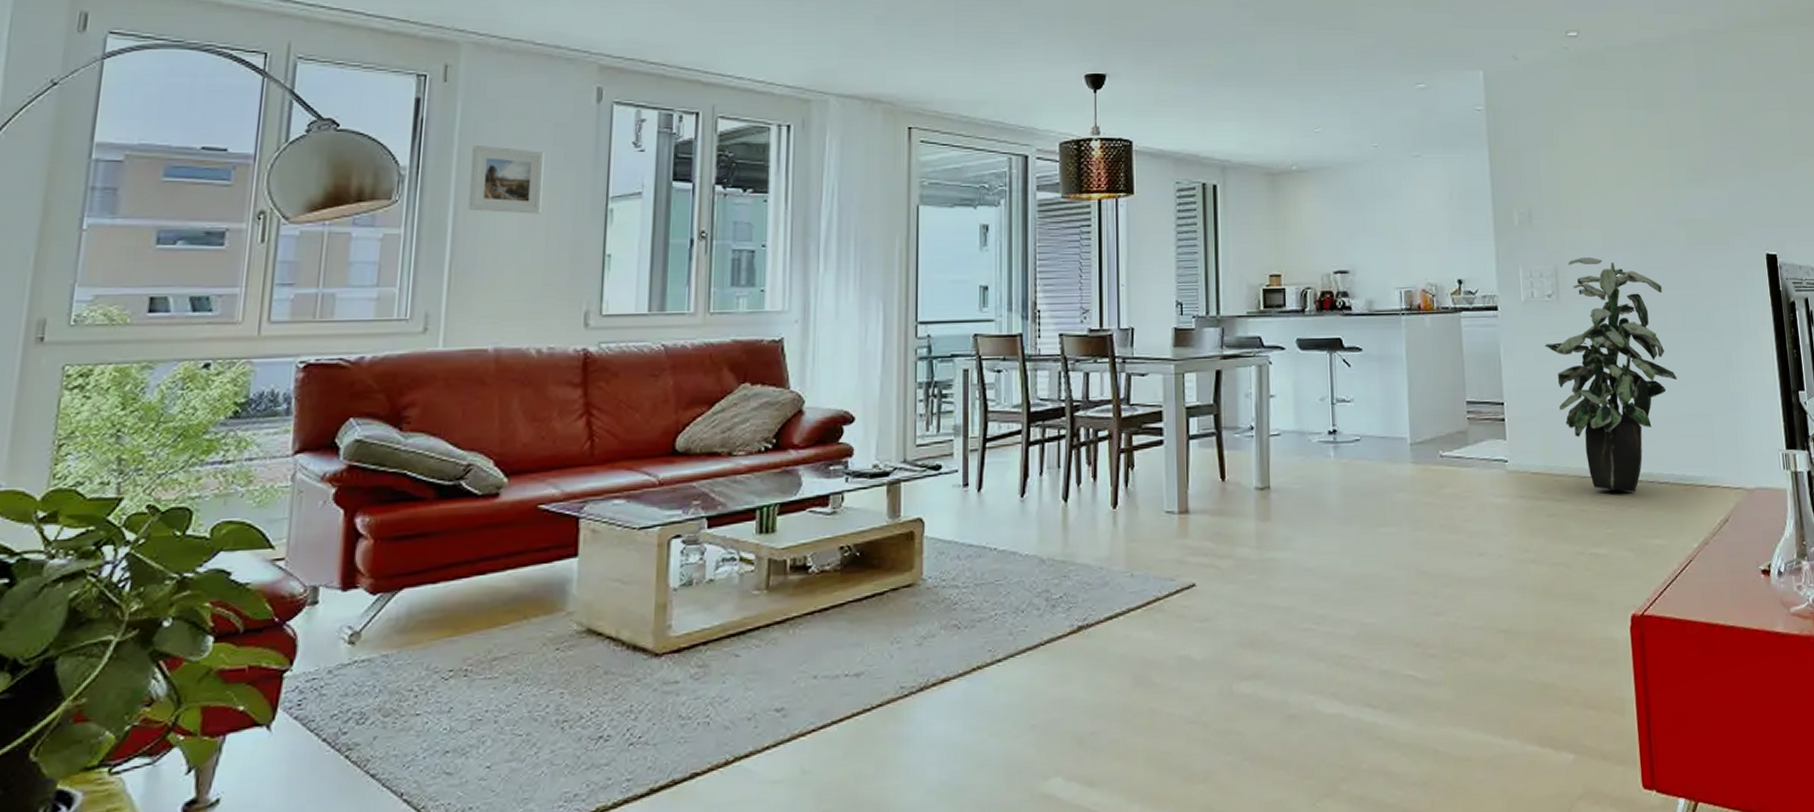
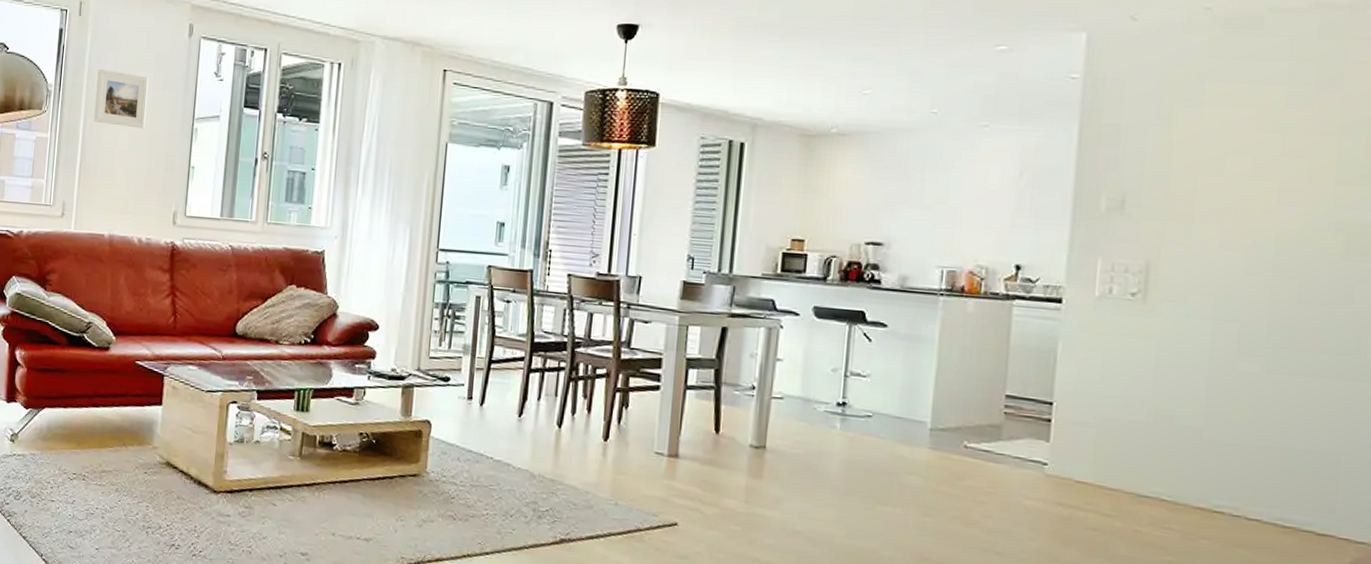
indoor plant: present [1545,258,1677,492] -> none [1117,255,1297,523]

